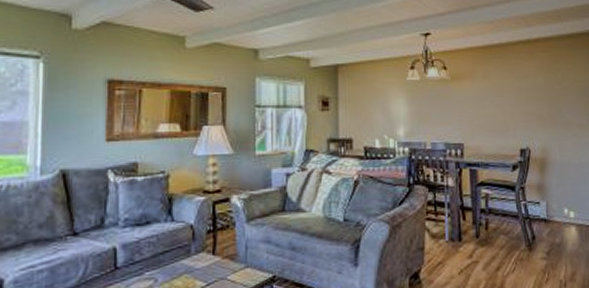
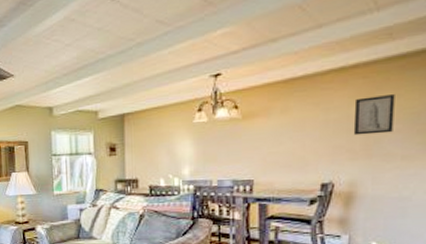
wall art: none [539,69,570,104] -> present [353,94,395,136]

